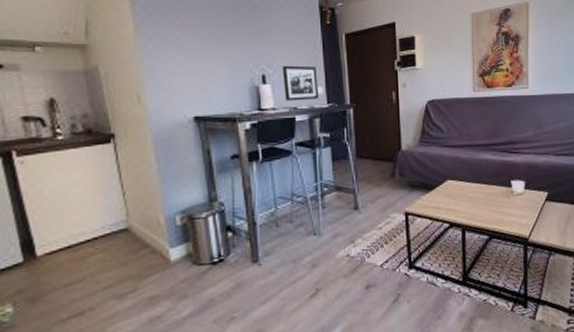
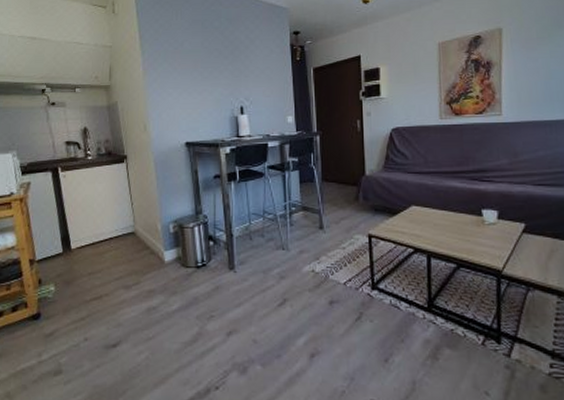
picture frame: present [282,65,320,101] -> none [257,97,289,129]

